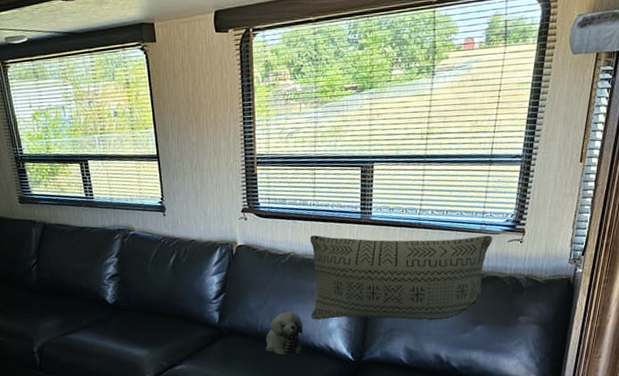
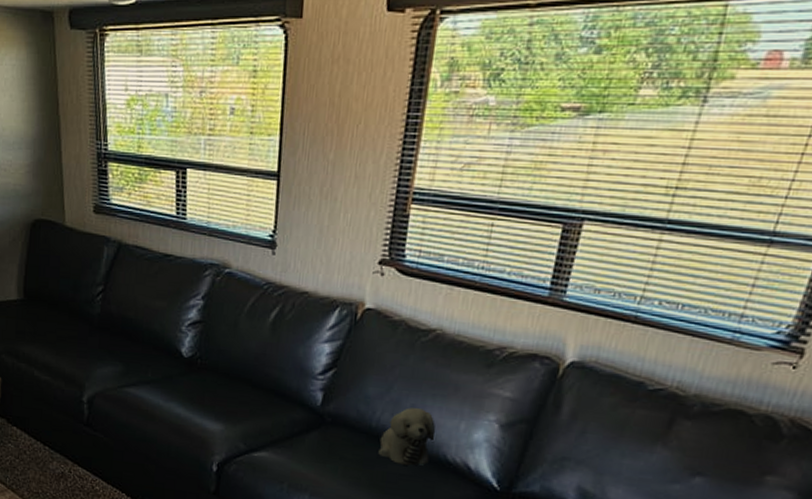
pillow: present [310,235,493,322] -> none [448,310,750,459]

